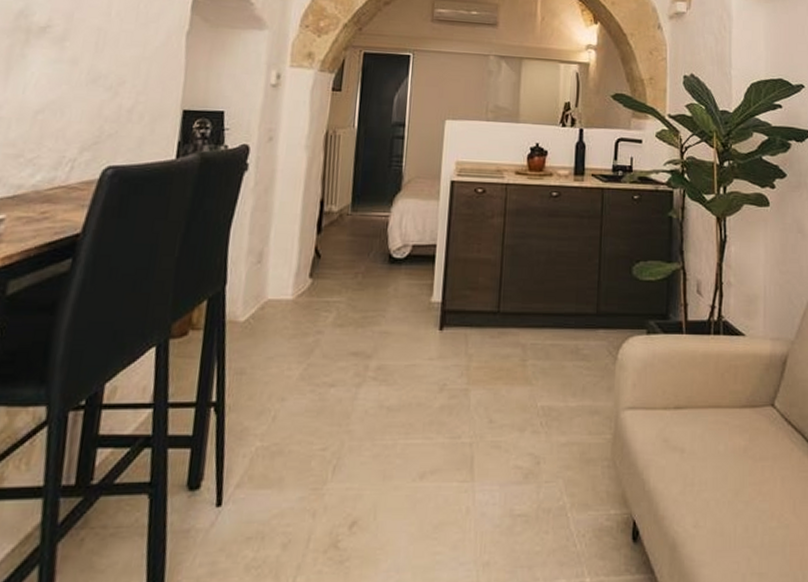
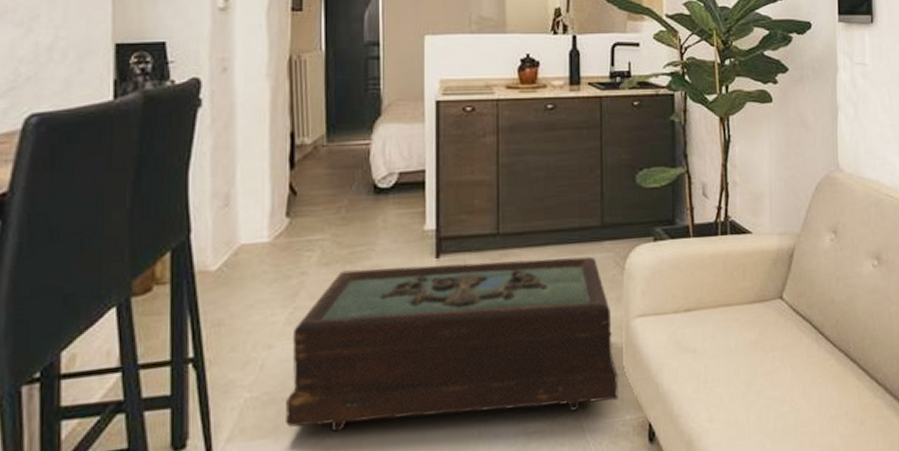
coffee table: none [290,333,605,498] -> present [286,256,618,433]

